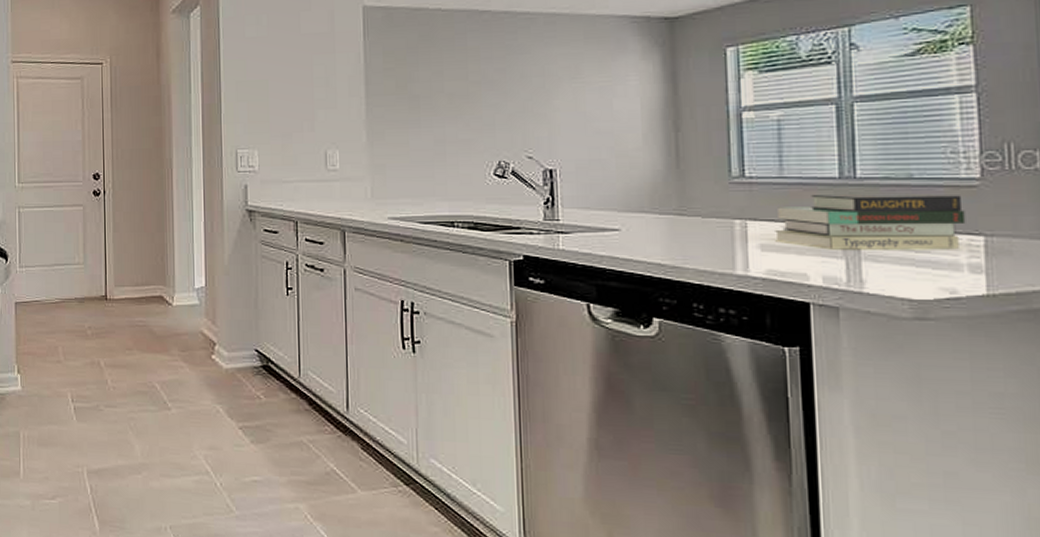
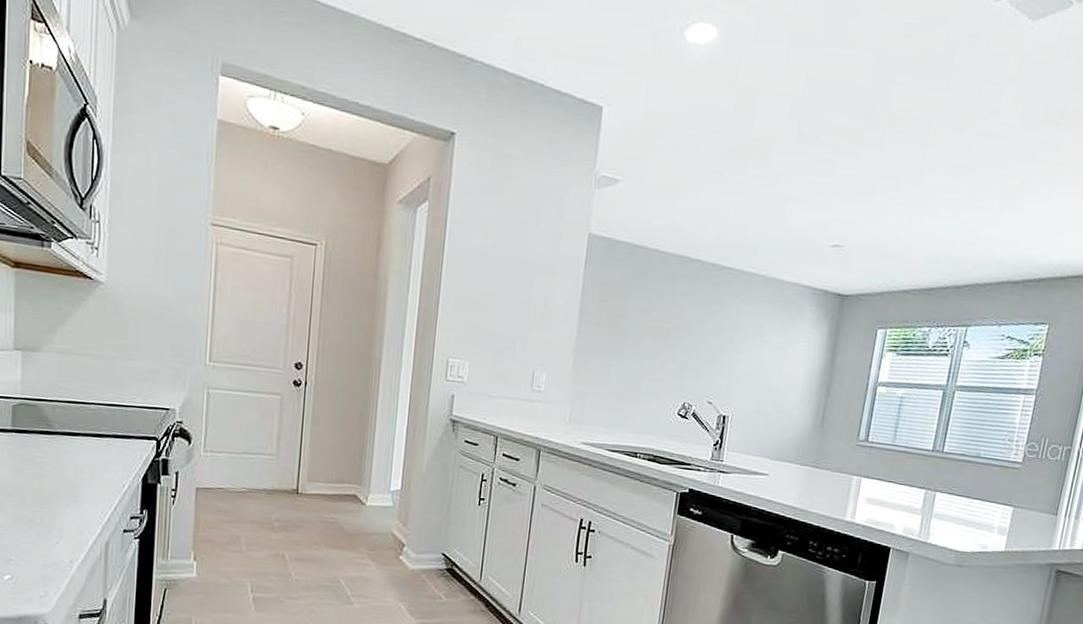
books: present [775,192,966,250] -> none [878,462,1007,516]

